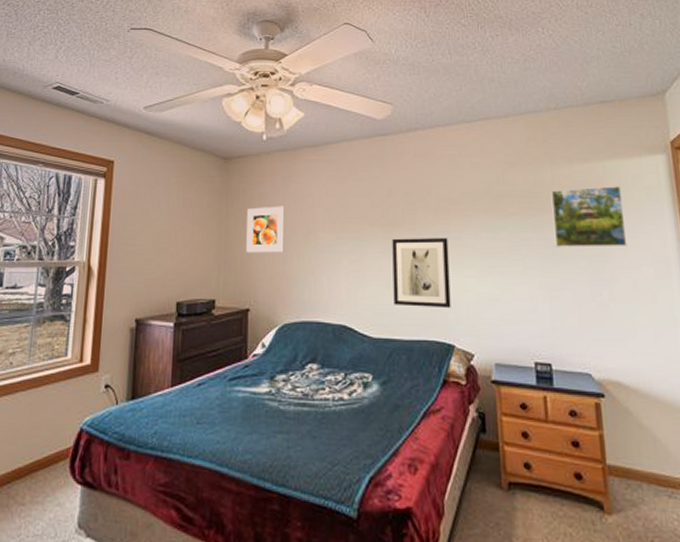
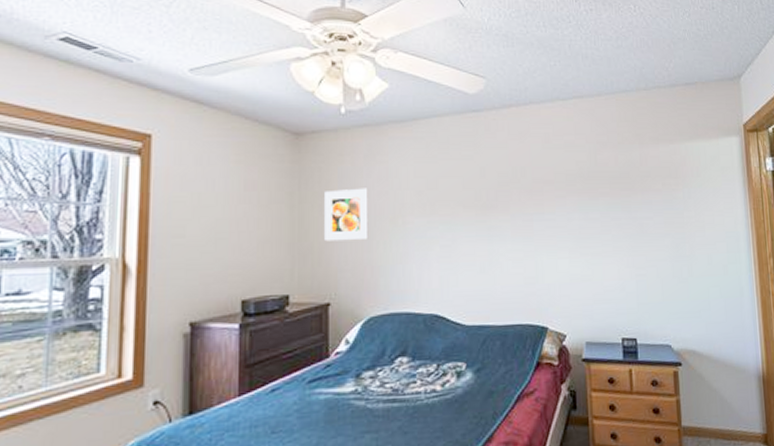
wall art: present [392,238,451,309] -> none [485,220,545,291]
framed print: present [550,186,628,247] -> none [639,166,705,226]

